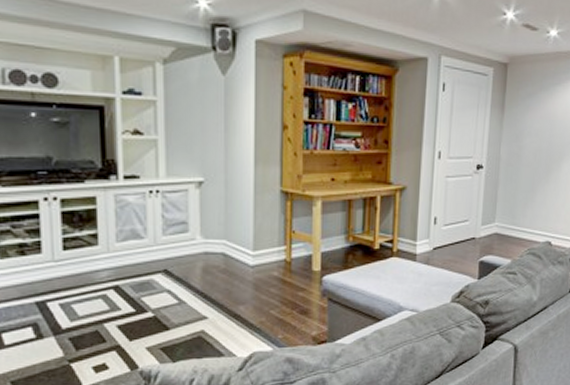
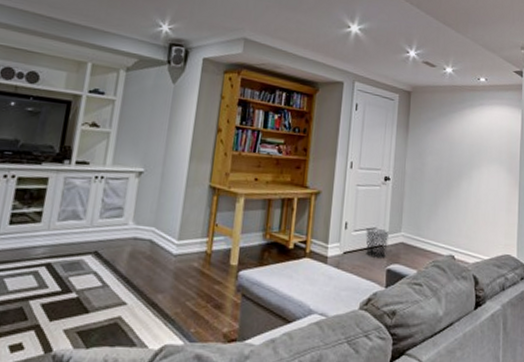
waste bin: none [457,220,481,251] -> present [366,227,389,258]

